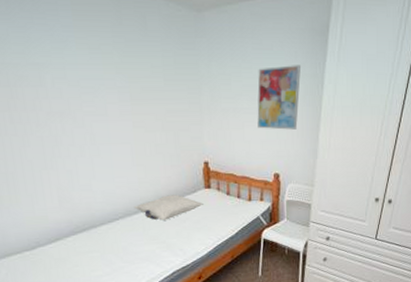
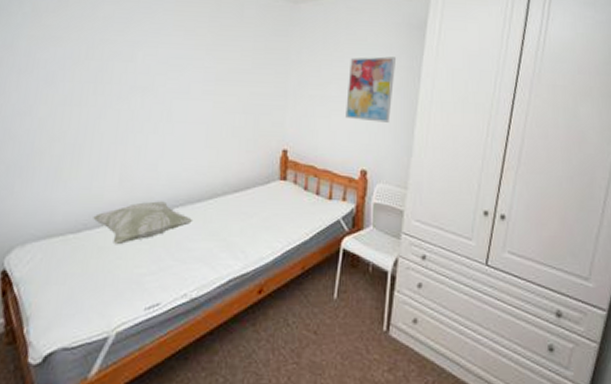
decorative pillow: none [43,216,134,256] -> present [93,201,194,245]
pillow: present [133,194,203,221] -> none [197,184,276,213]

